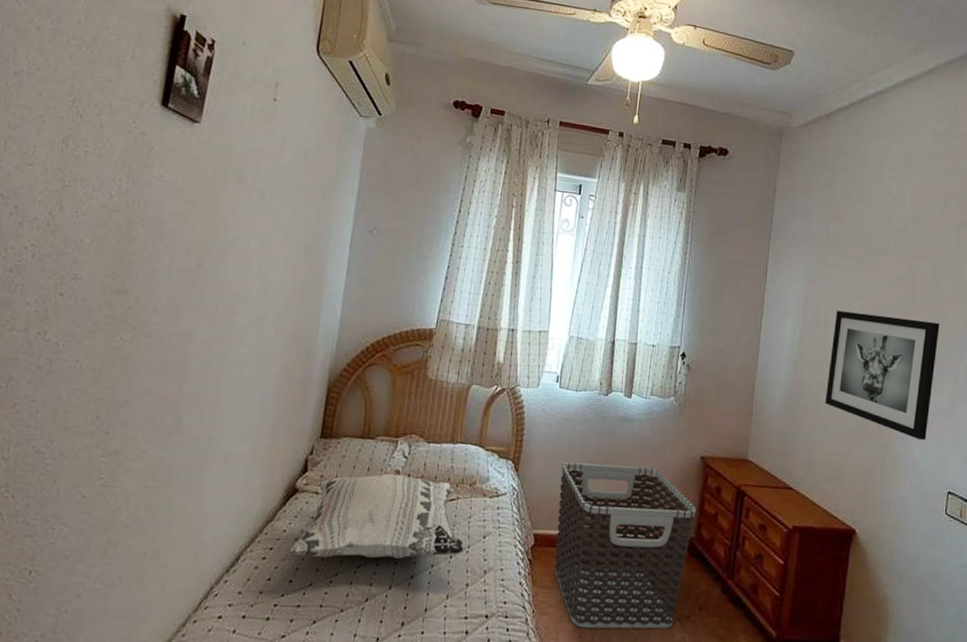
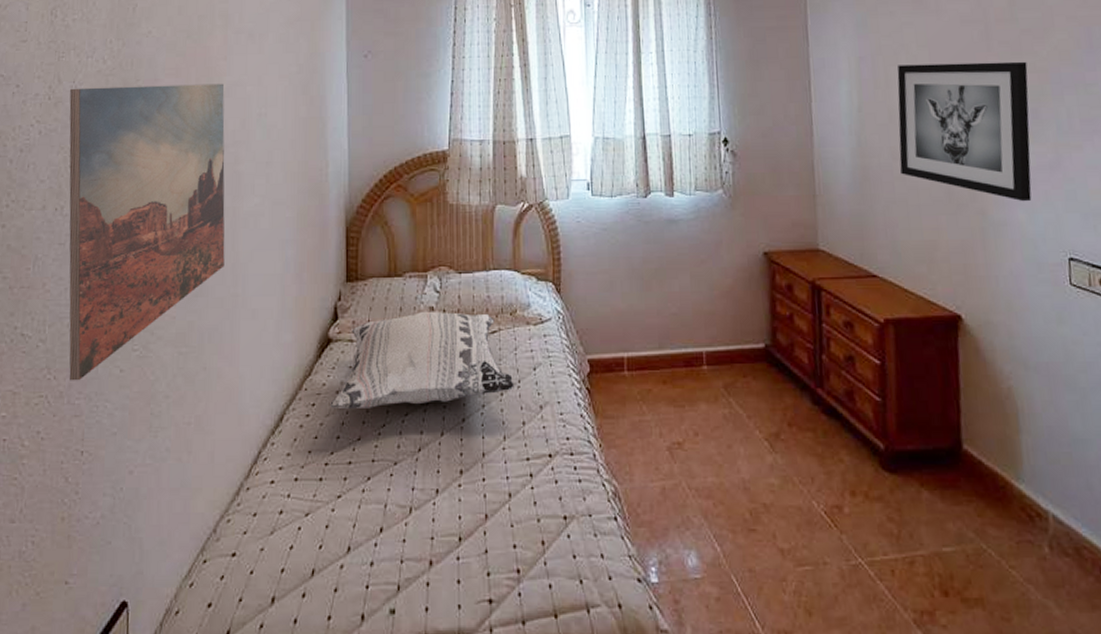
wall art: none [27,217,229,502] -> present [69,83,225,381]
clothes hamper: present [554,462,697,629] -> none [607,272,769,459]

